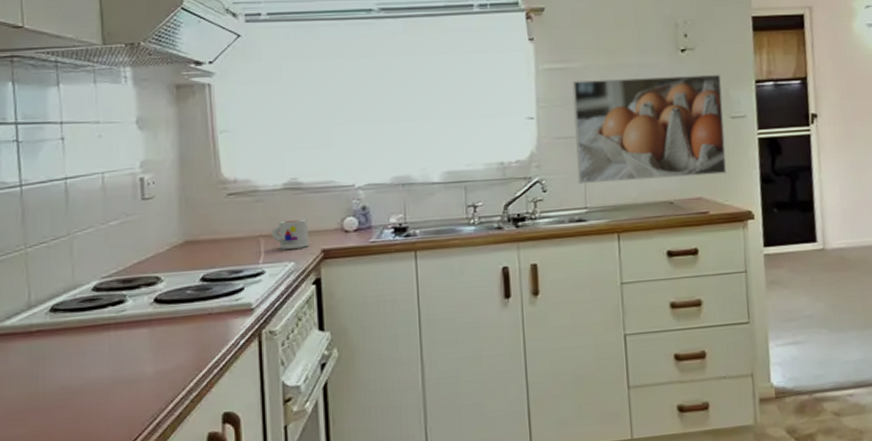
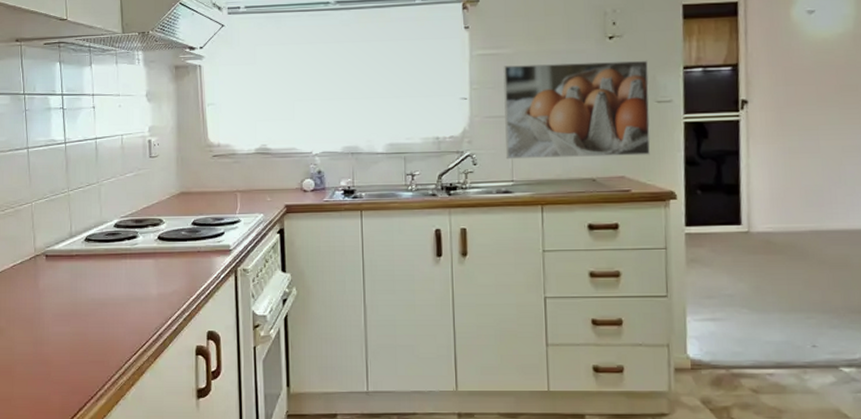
mug: present [271,218,308,249] -> none [246,178,274,203]

